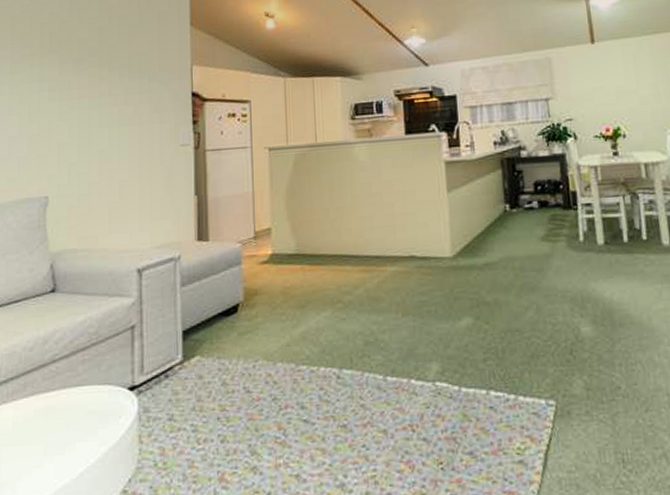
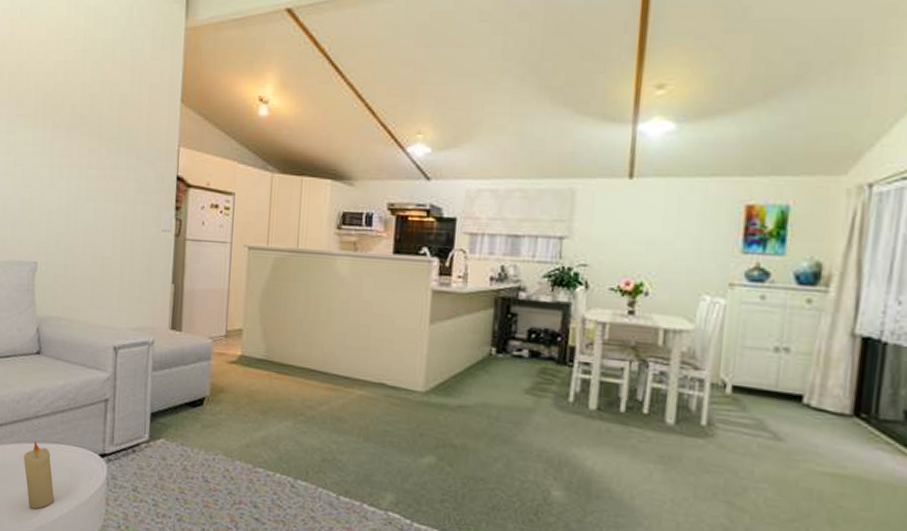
candle: none [39,388,79,468] -> present [23,440,55,509]

